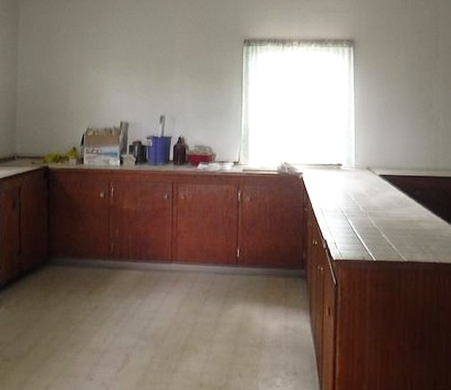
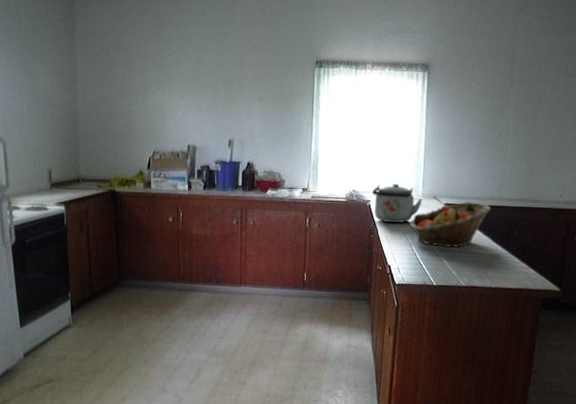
kettle: none [304,155,356,195] -> present [372,183,423,223]
fruit basket: none [344,173,427,220] -> present [410,202,491,247]

